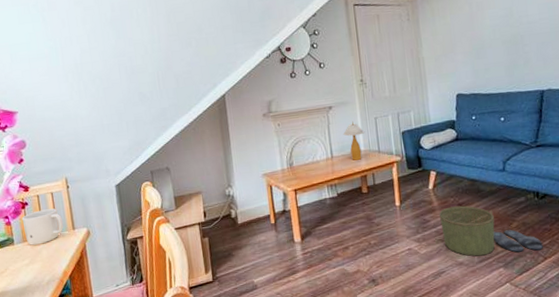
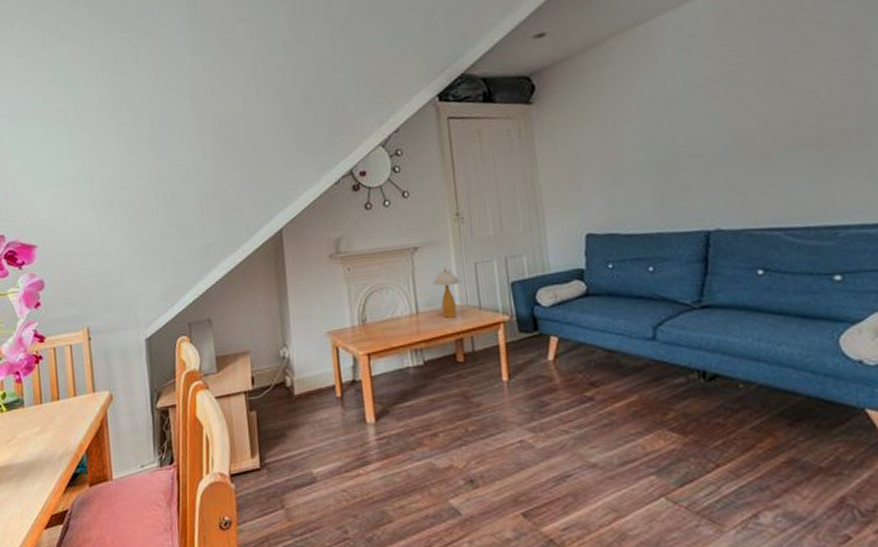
mug: present [22,208,64,245] -> none [34,365,83,409]
basket: present [438,205,495,257] -> none [561,385,643,457]
slippers: present [493,229,543,253] -> none [640,422,714,455]

